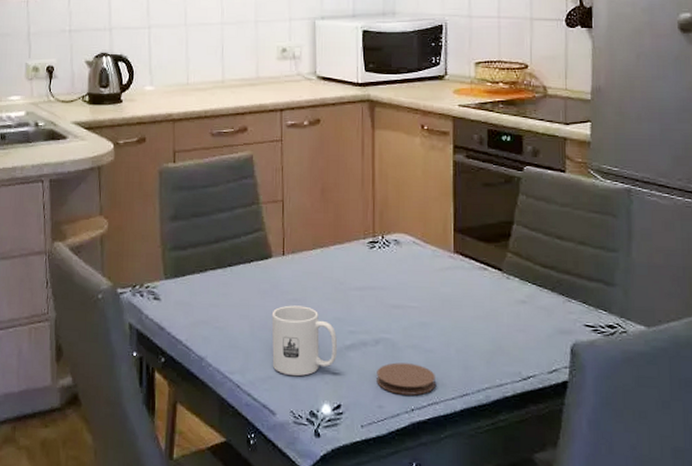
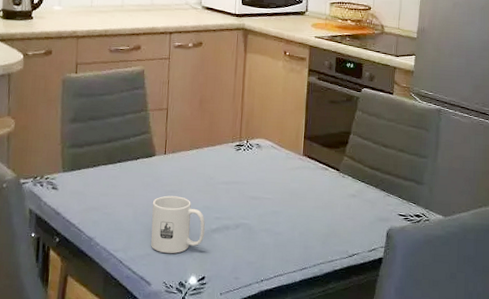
coaster: present [377,362,435,396] -> none [235,243,282,269]

